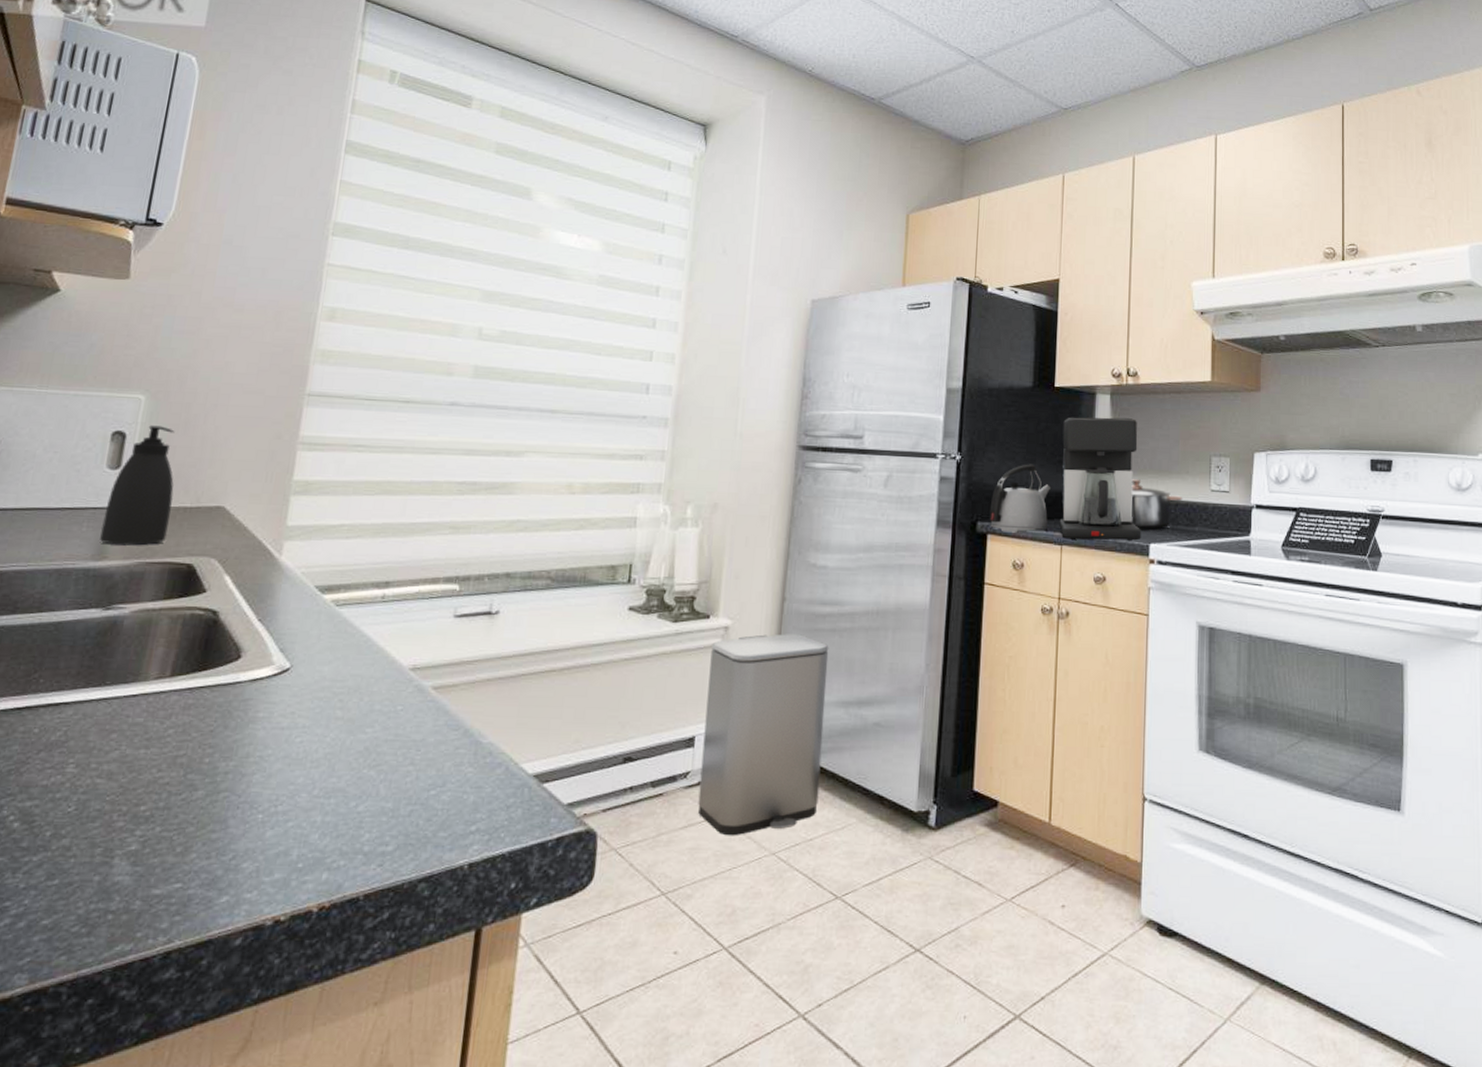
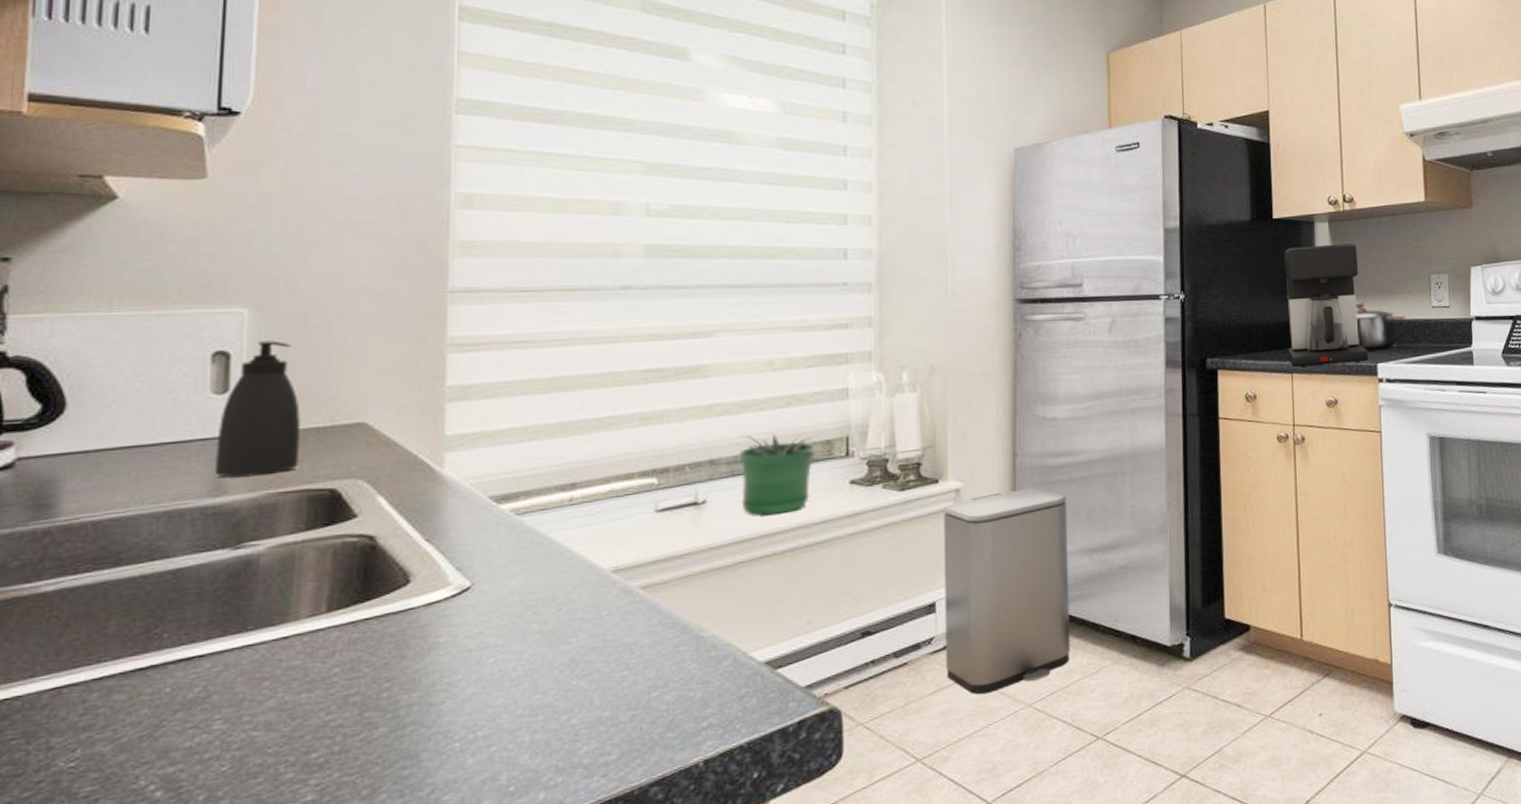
planter: none [529,551,608,633] -> present [735,433,823,515]
kettle: present [989,464,1052,533] -> none [1218,297,1278,367]

